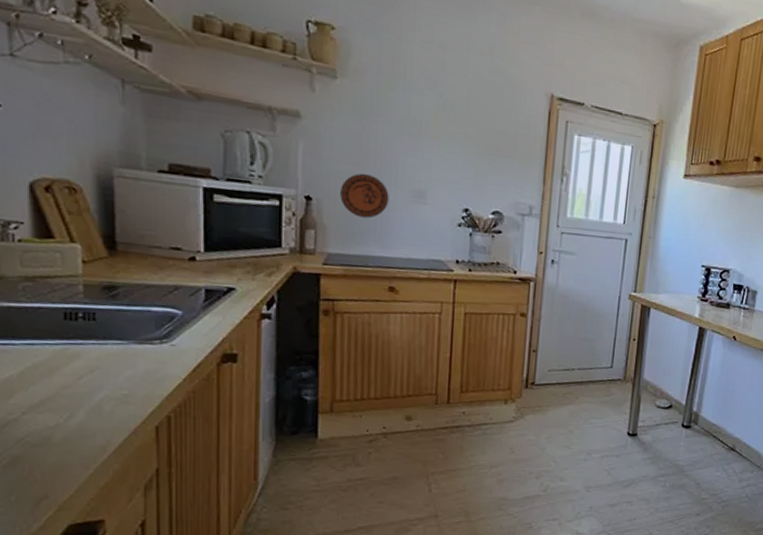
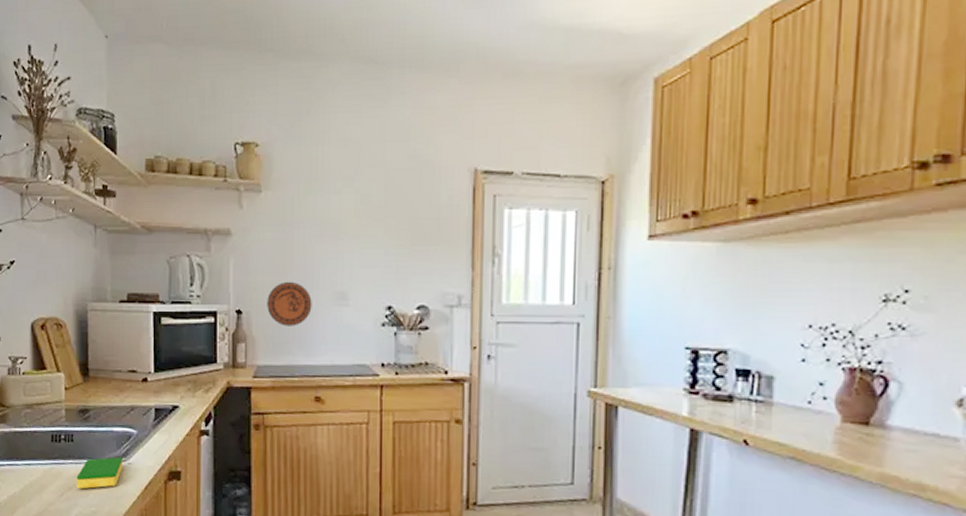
dish sponge: none [101,338,163,372] -> present [76,456,122,489]

